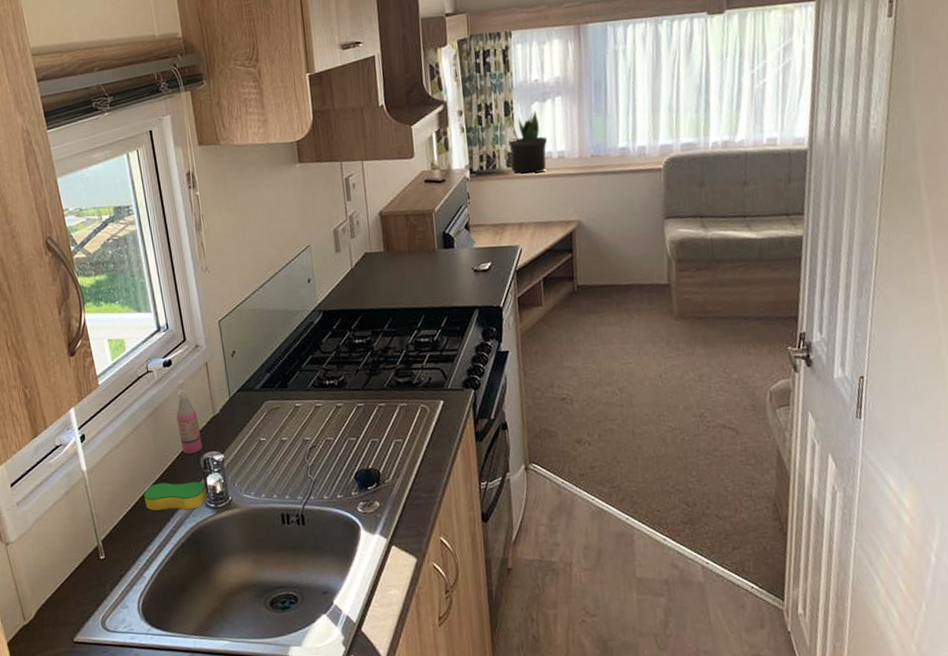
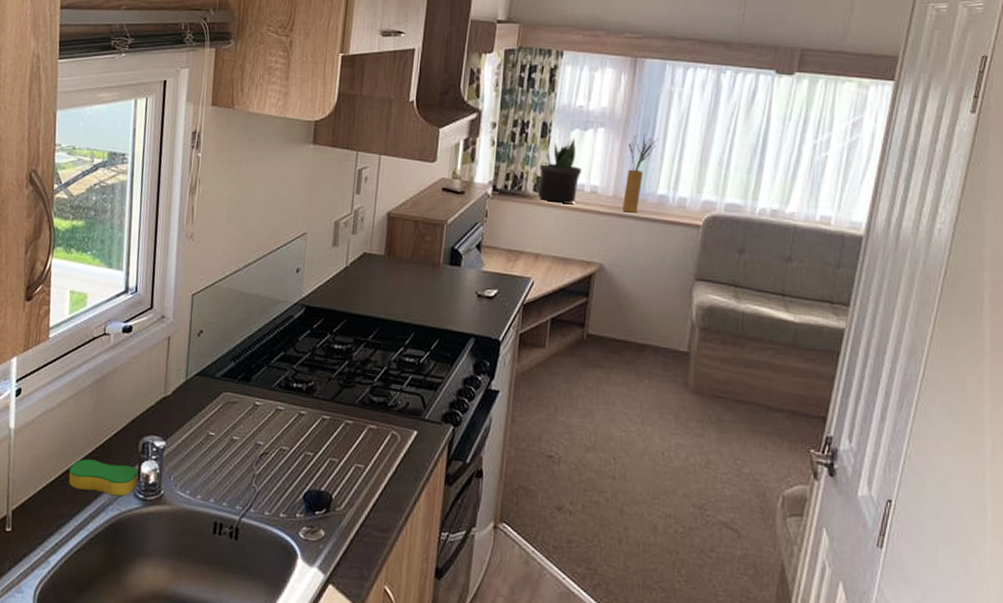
soap dispenser: present [170,380,203,455] -> none [122,350,147,435]
vase: none [585,94,612,170] -> present [622,133,659,214]

